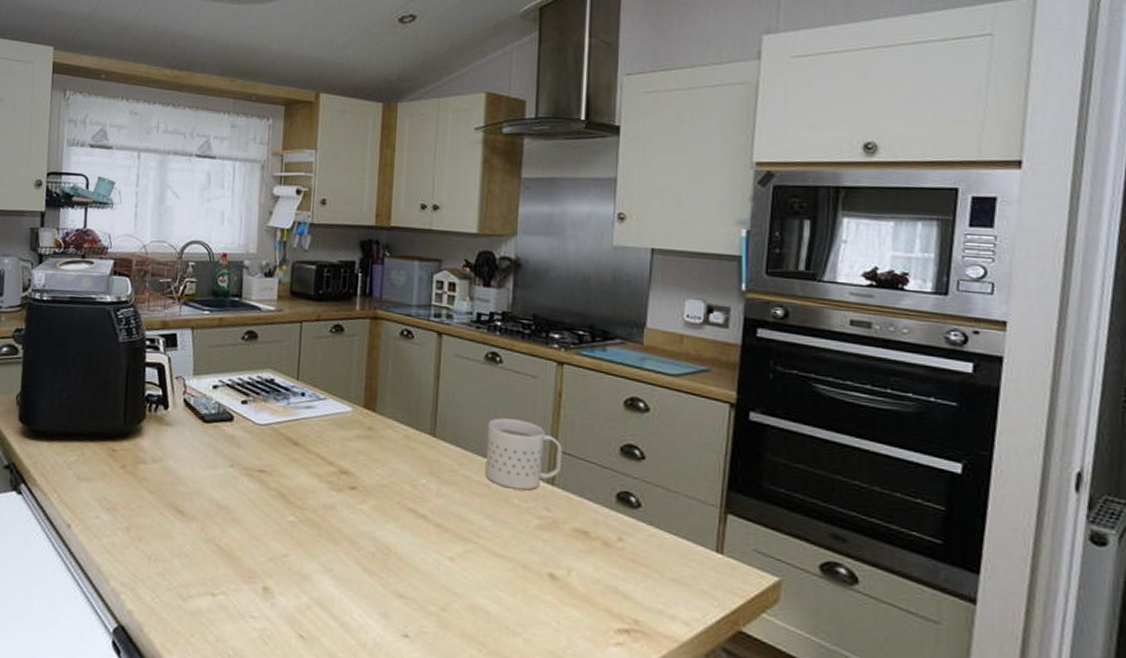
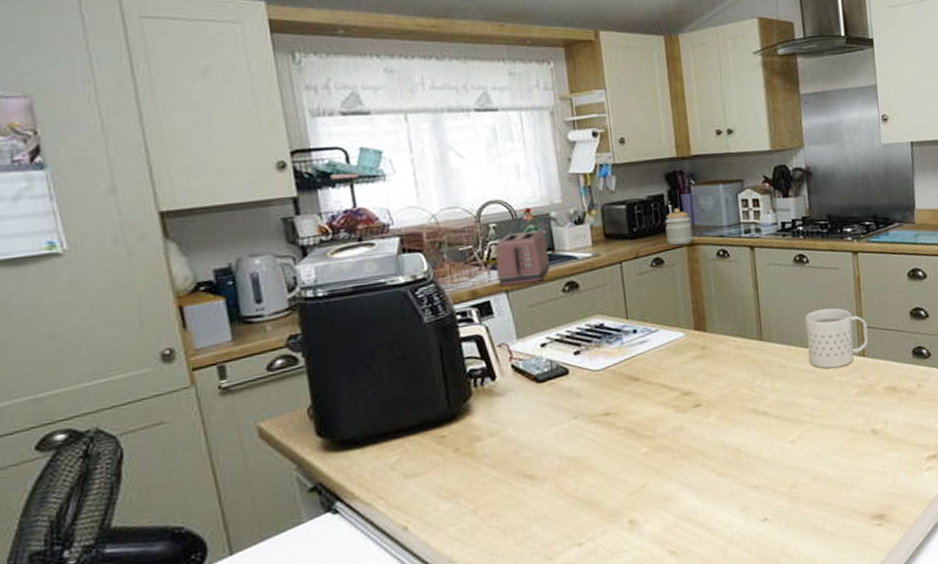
toaster: none [187,273,236,325] -> present [495,230,550,286]
jar: none [350,277,380,317] -> present [664,207,694,246]

